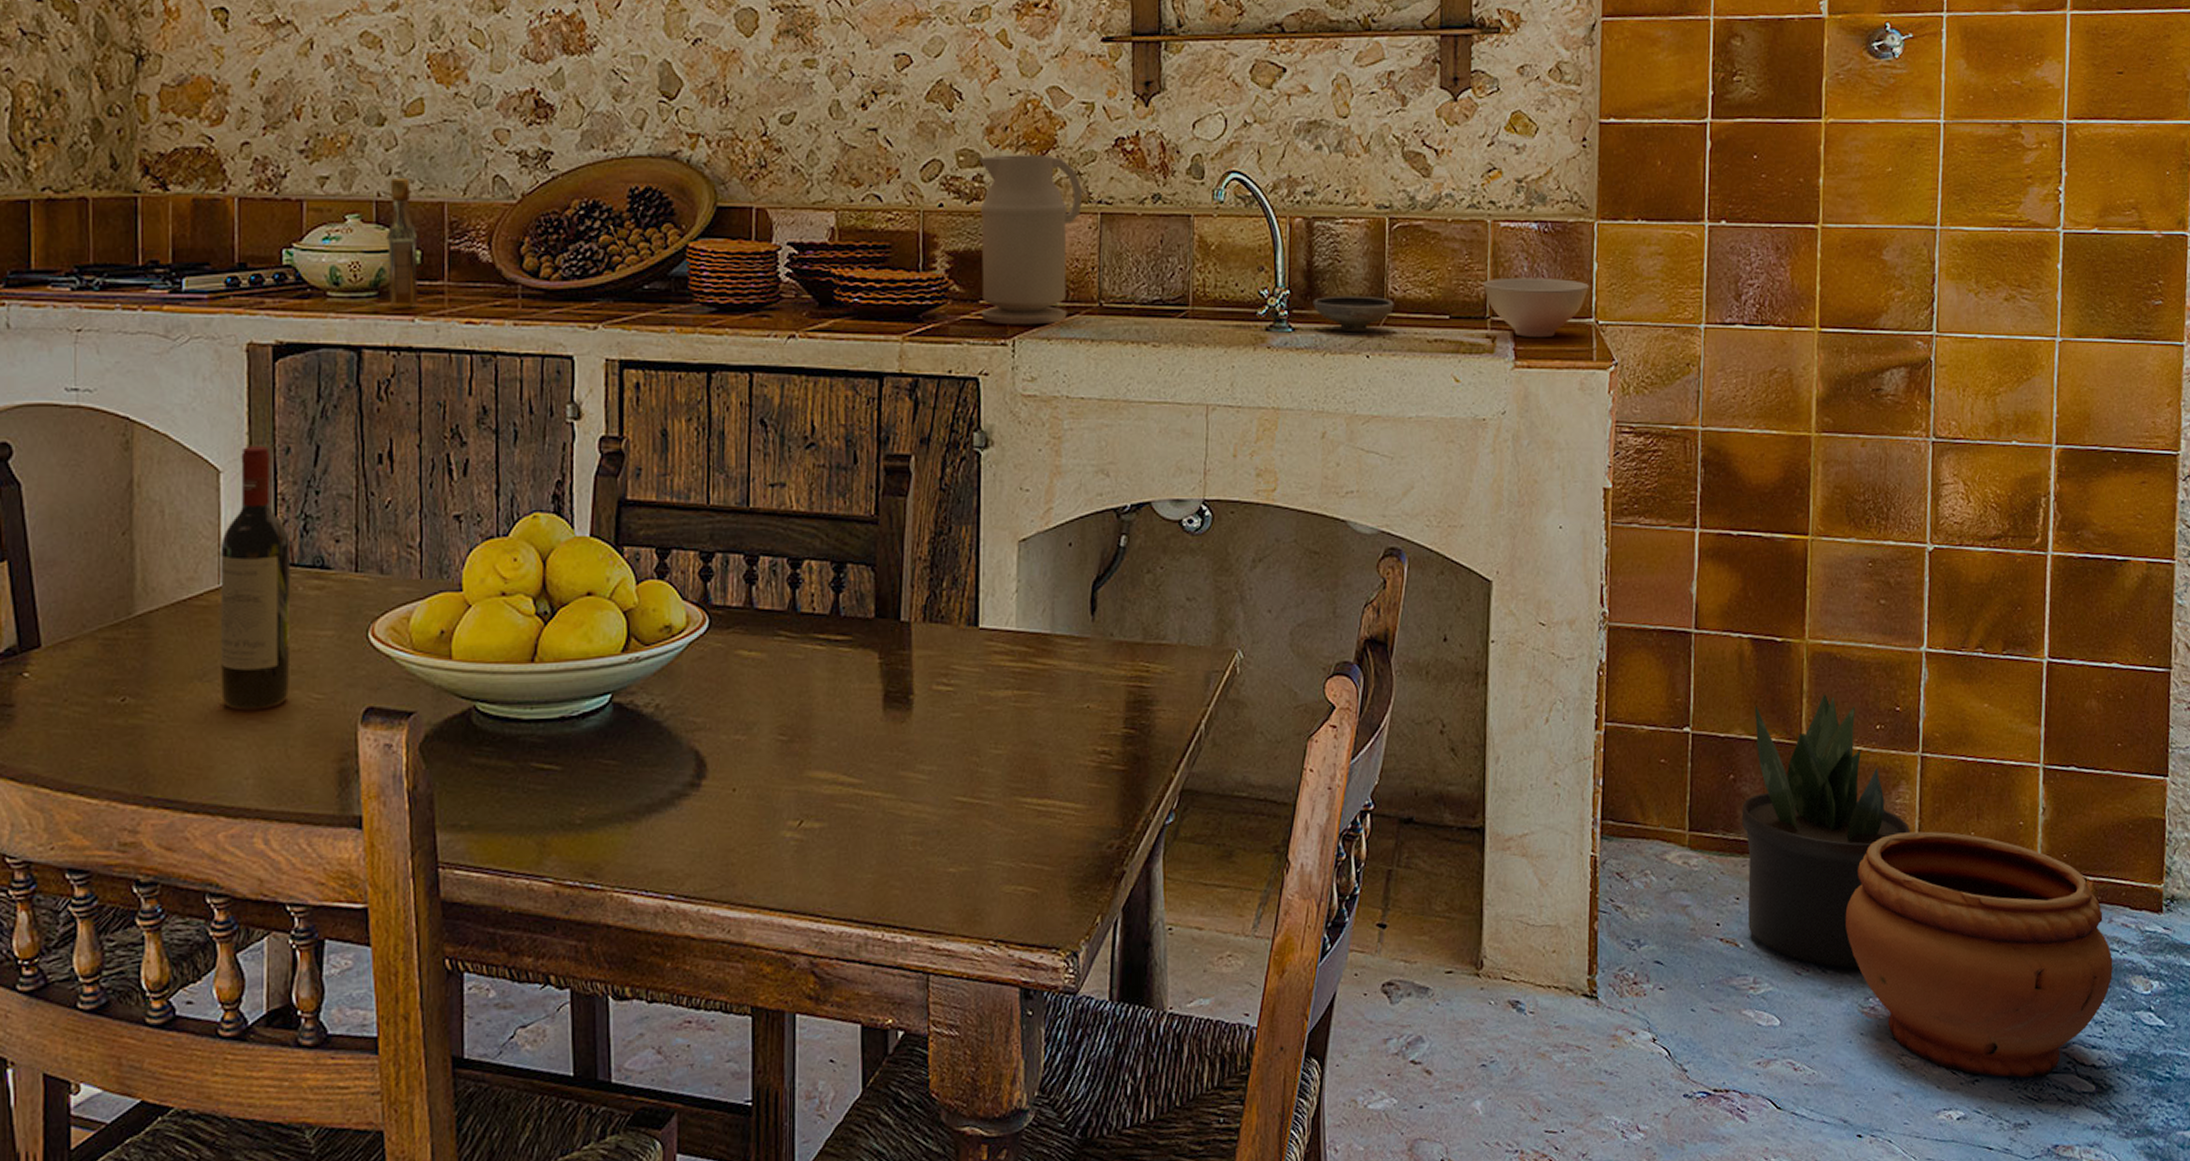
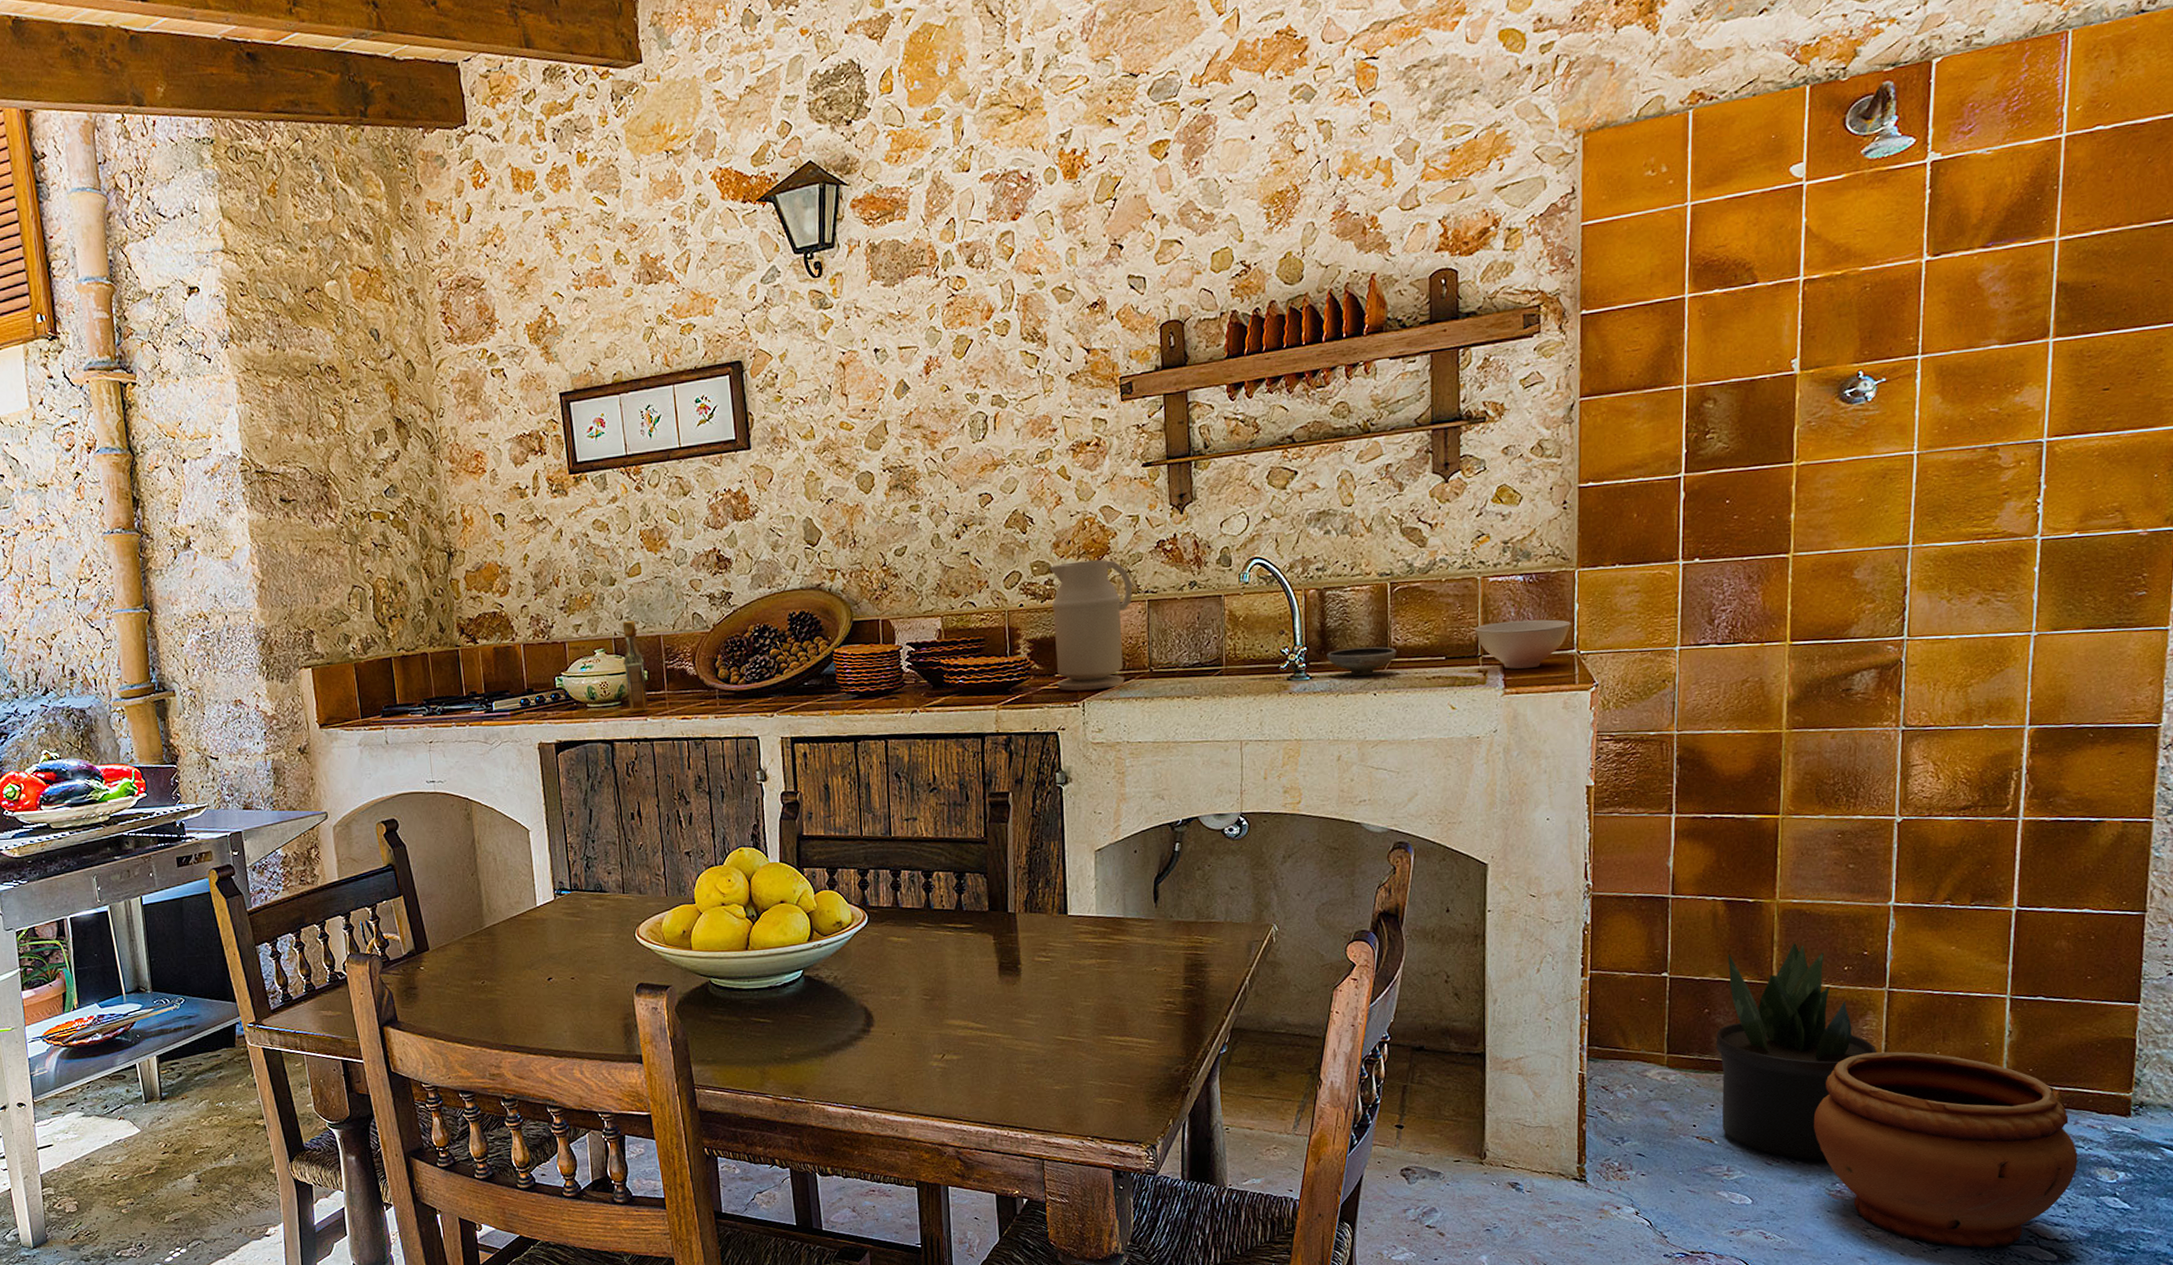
wine bottle: present [220,446,291,710] -> none [534,812,587,988]

